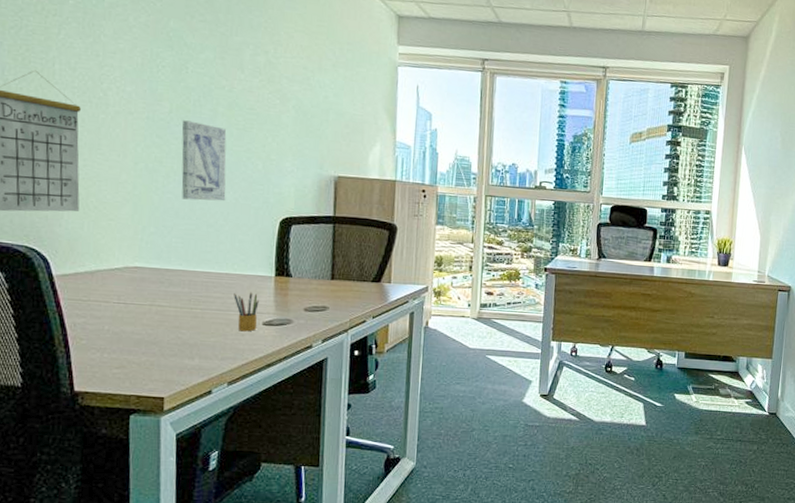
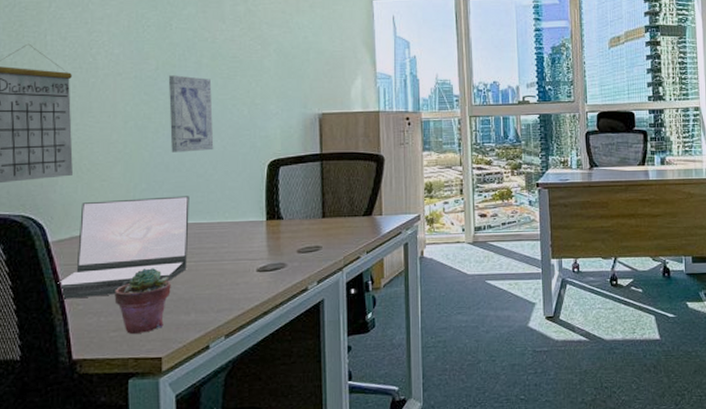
laptop: none [61,239,199,333] -> present [58,196,189,299]
potted succulent: none [118,310,176,373] -> present [114,267,171,334]
pencil box: present [234,292,259,332] -> none [226,239,252,281]

